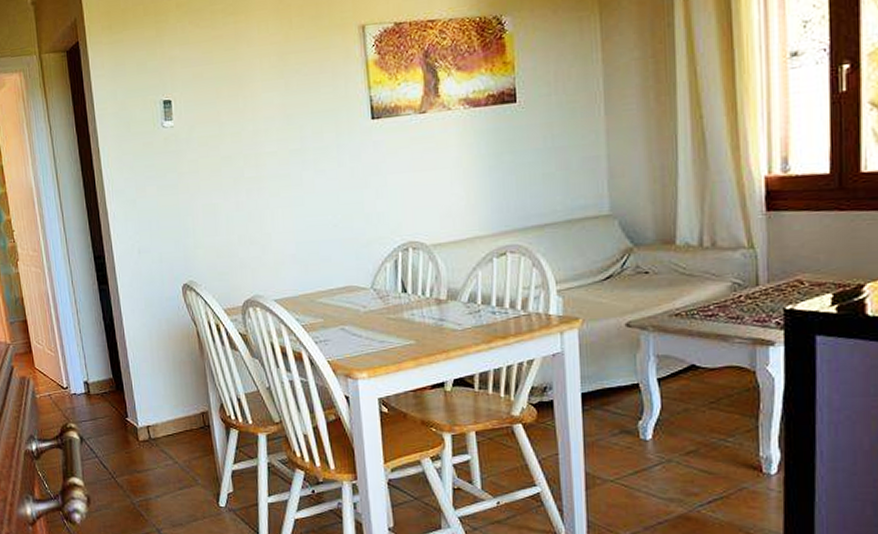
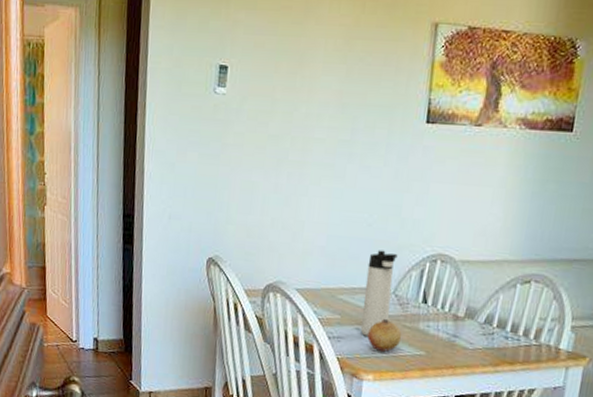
thermos bottle: none [340,248,372,335] -> present [361,250,398,336]
fruit: none [354,314,388,347] -> present [367,318,401,352]

